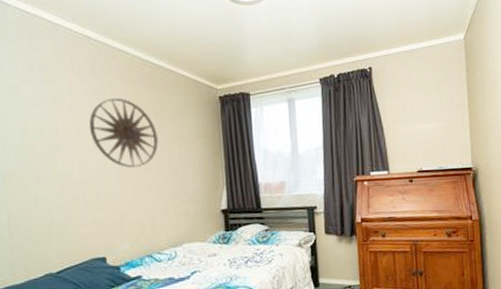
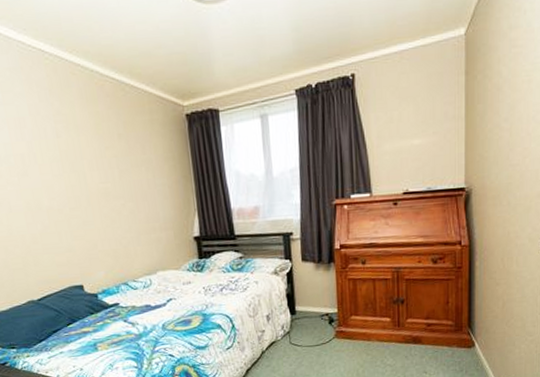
wall art: present [89,97,158,168] -> none [53,119,126,194]

